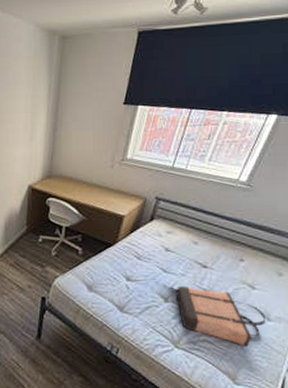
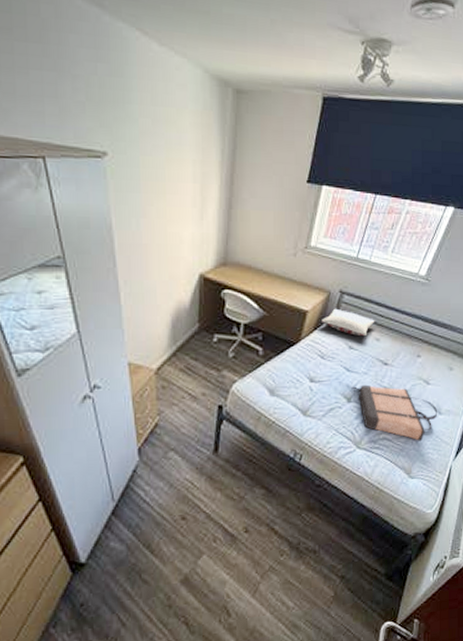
pillow: none [138,213,193,240] -> present [322,308,375,337]

